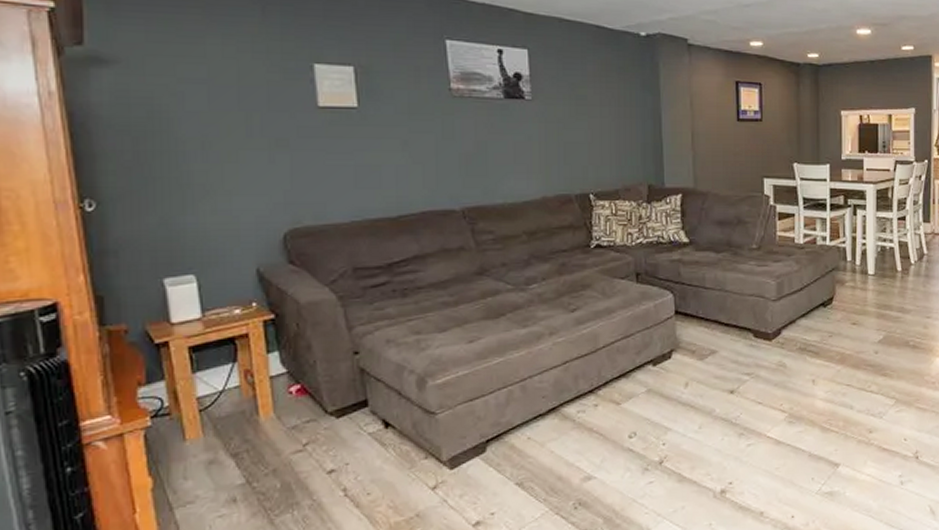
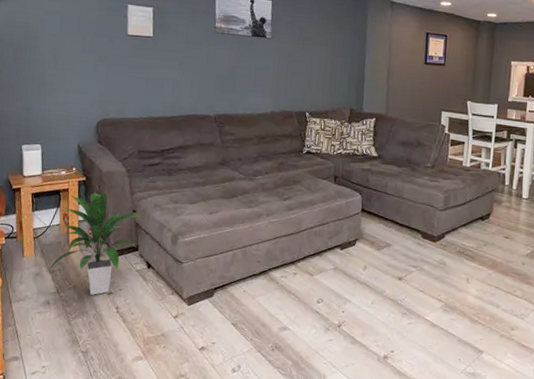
indoor plant: none [227,331,368,478] -> present [47,191,142,295]

